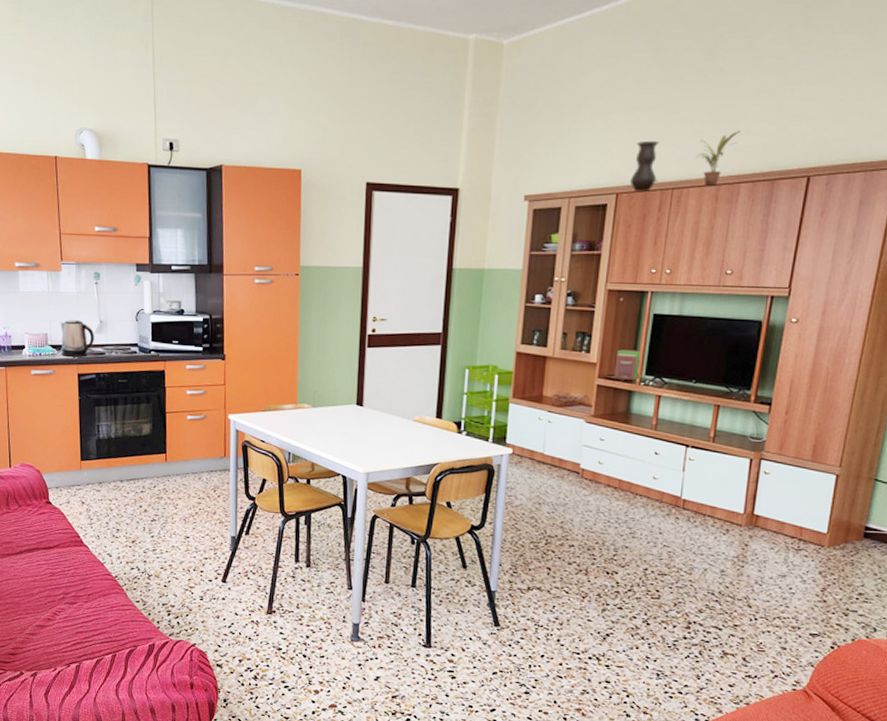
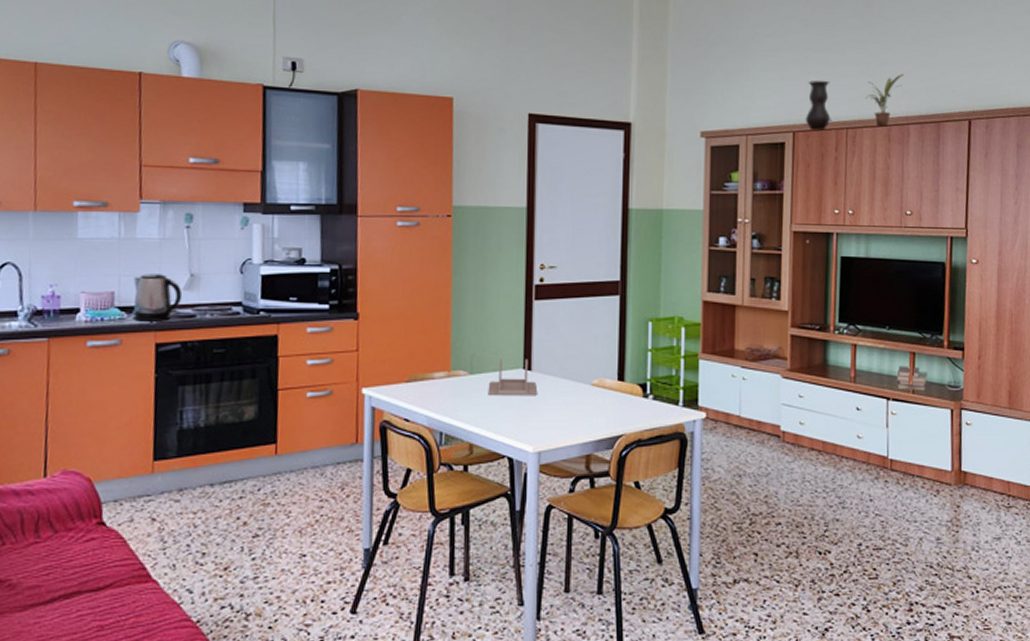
napkin holder: none [327,395,368,428] -> present [488,358,538,397]
books: present [614,349,641,381] -> none [807,295,835,330]
books: none [697,417,731,441] -> present [897,366,929,391]

